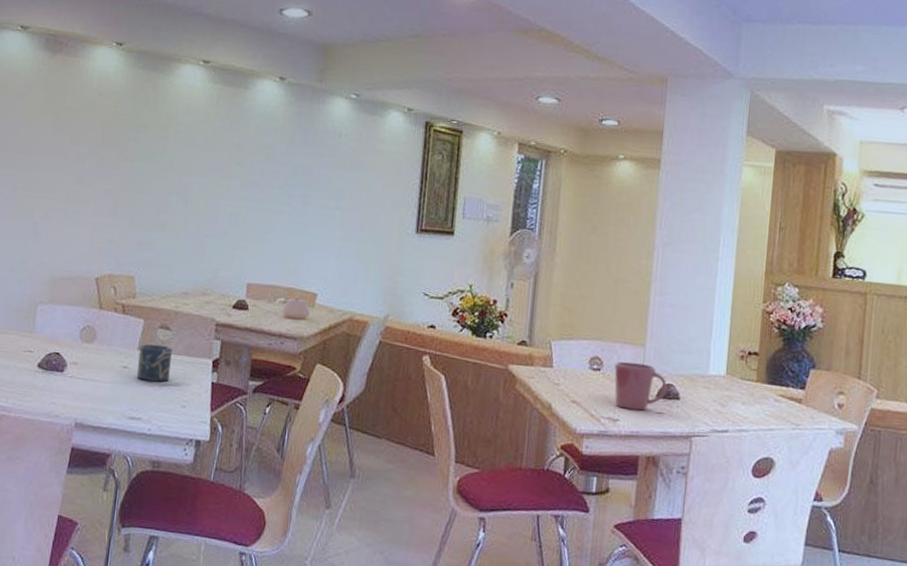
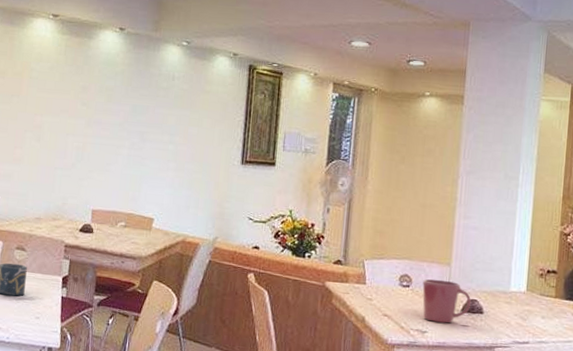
sugar bowl: present [281,296,310,320] -> none [122,220,148,242]

